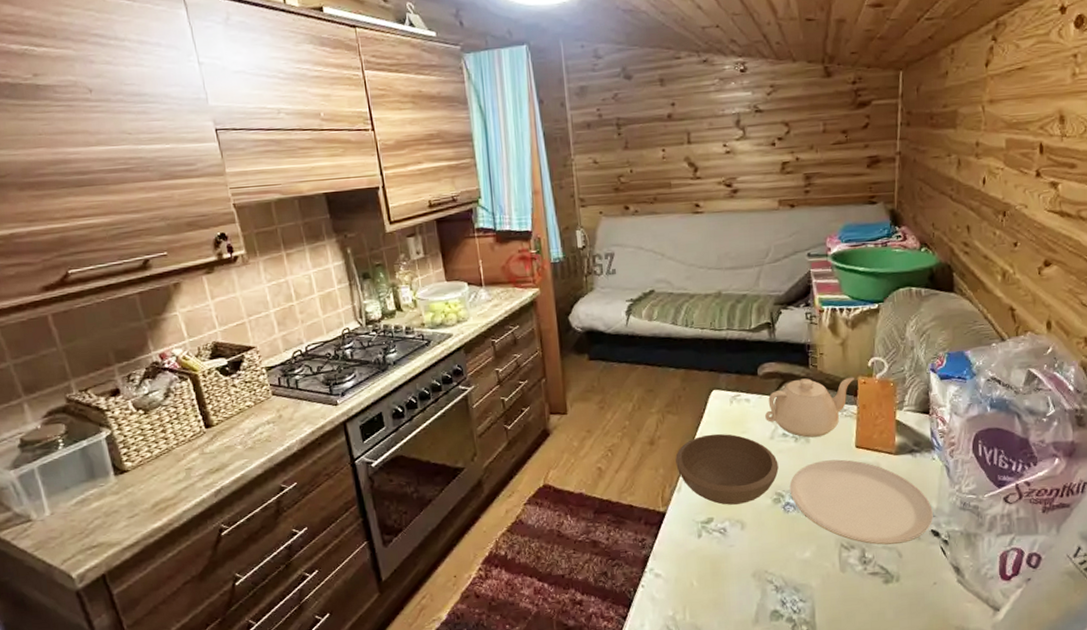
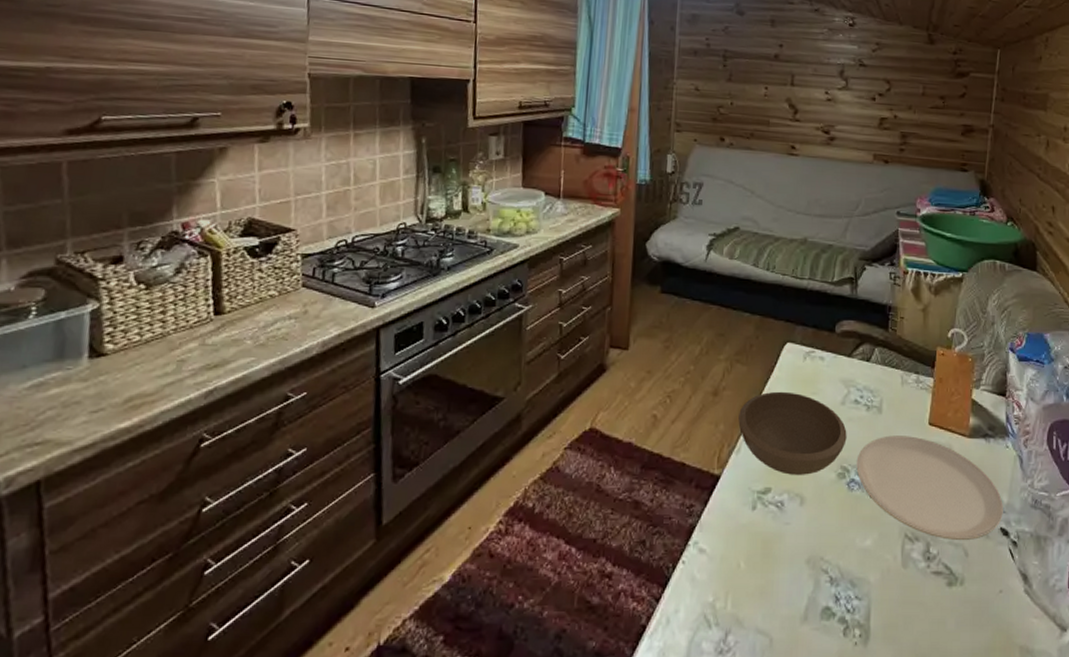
teapot: present [765,377,855,438] -> none [838,342,934,408]

